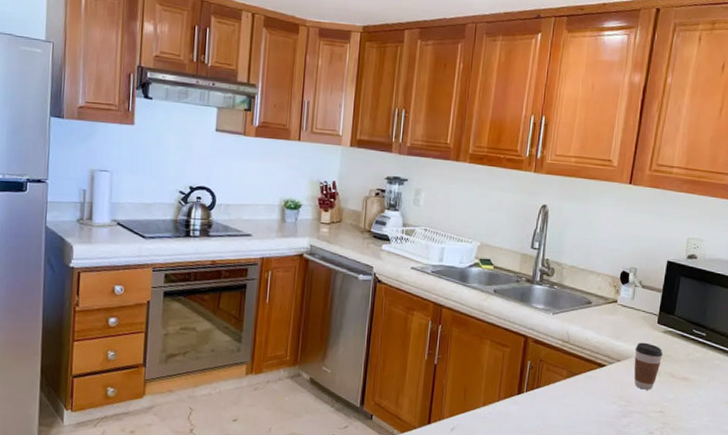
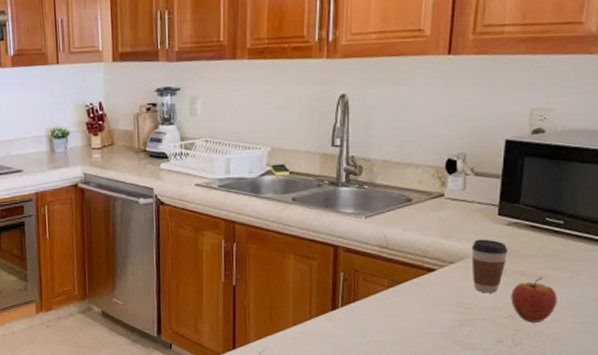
fruit: none [662,379,698,419] -> present [511,276,558,323]

